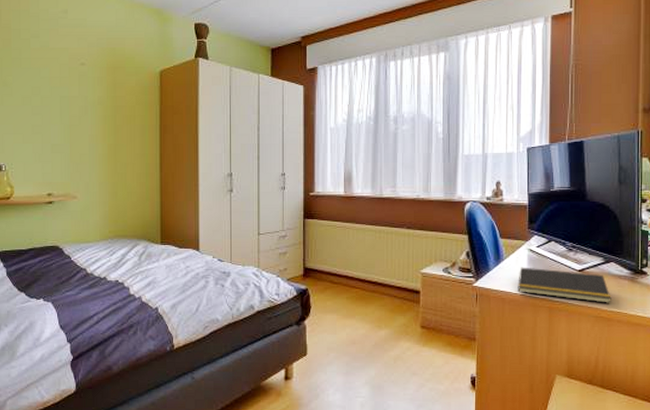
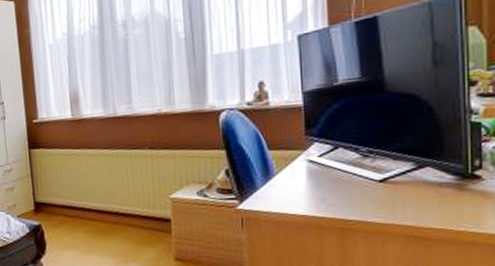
notepad: present [517,267,611,303] -> none [295,181,429,219]

